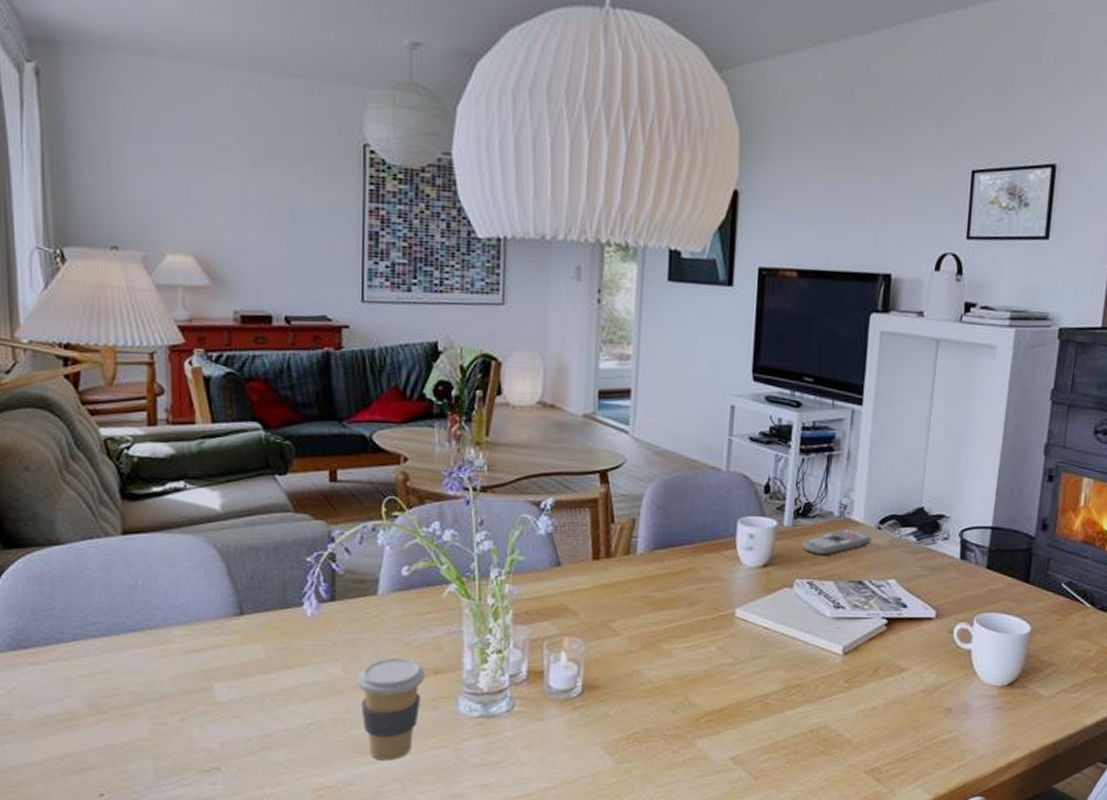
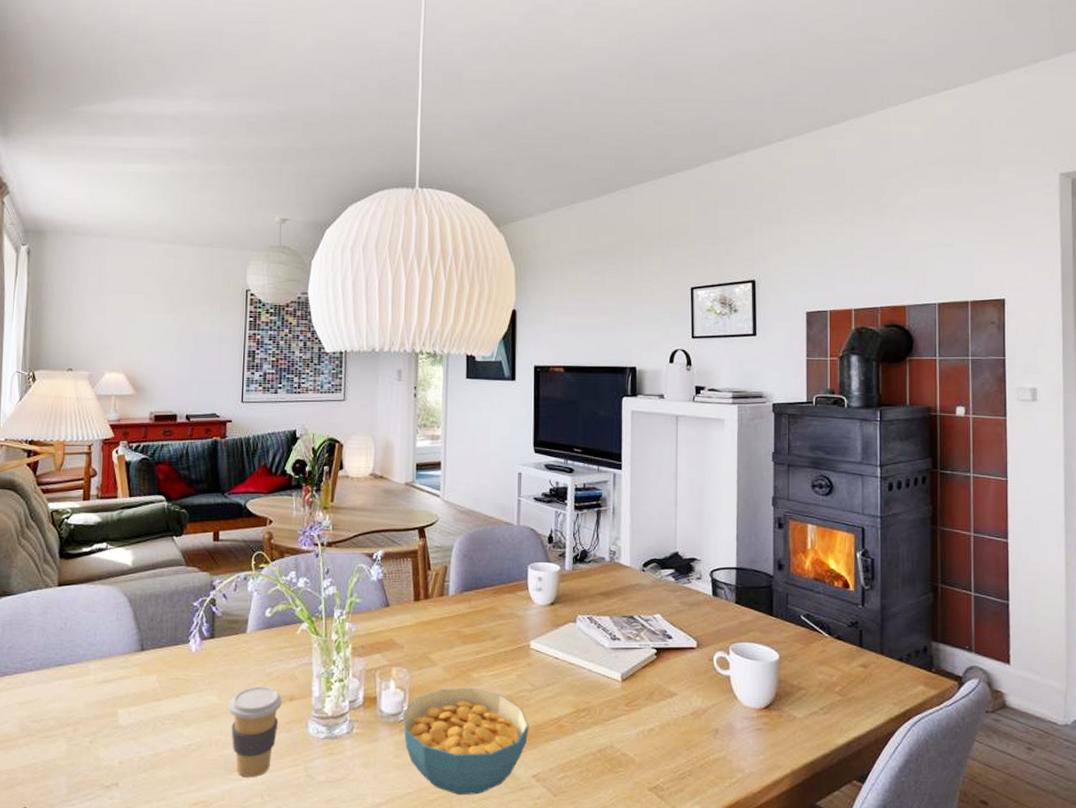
cereal bowl: none [575,661,730,780] -> present [402,687,529,796]
remote control: present [801,528,871,556] -> none [581,571,637,595]

